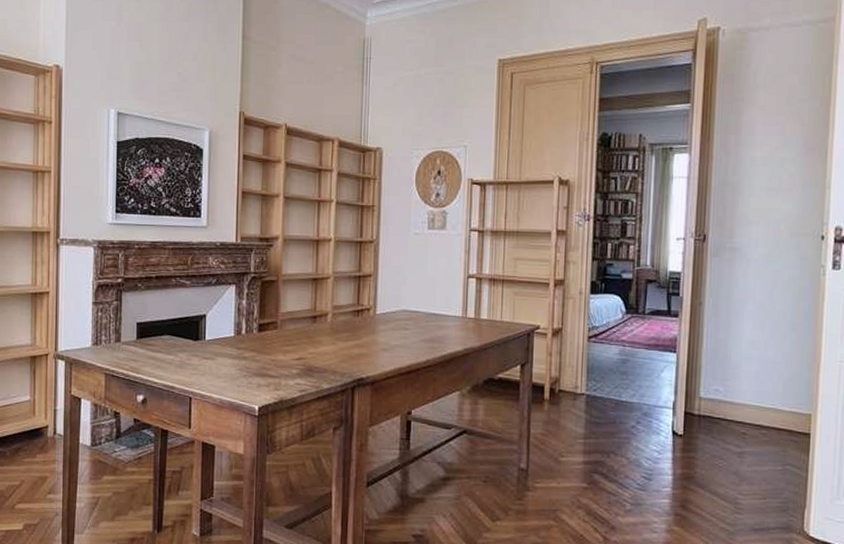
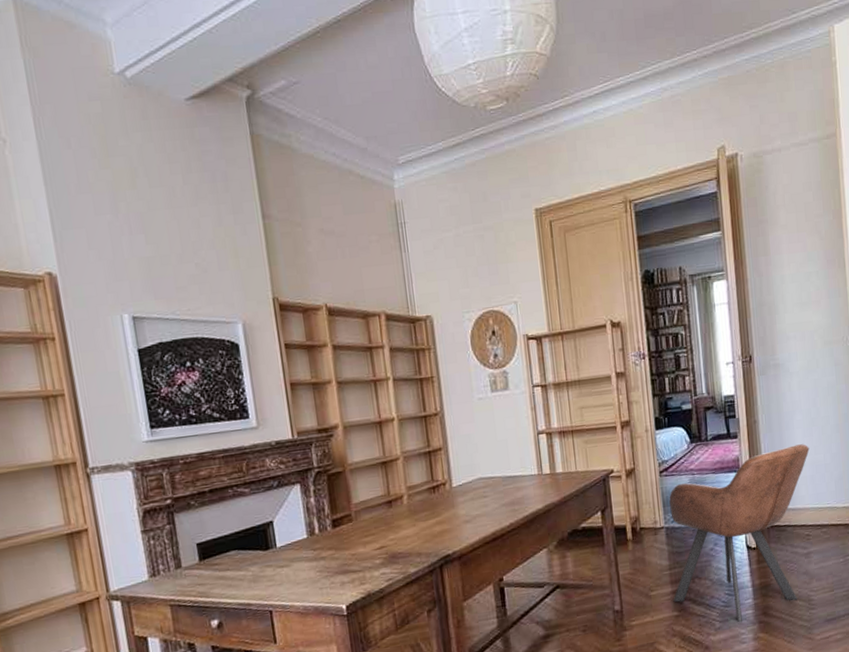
armchair: none [583,335,759,510] -> present [669,444,810,623]

